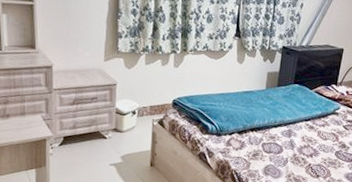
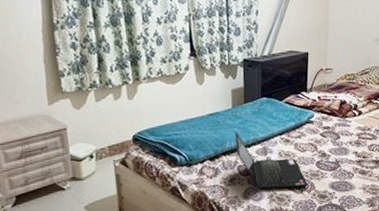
laptop computer: none [263,111,325,173] -> present [235,131,308,190]

